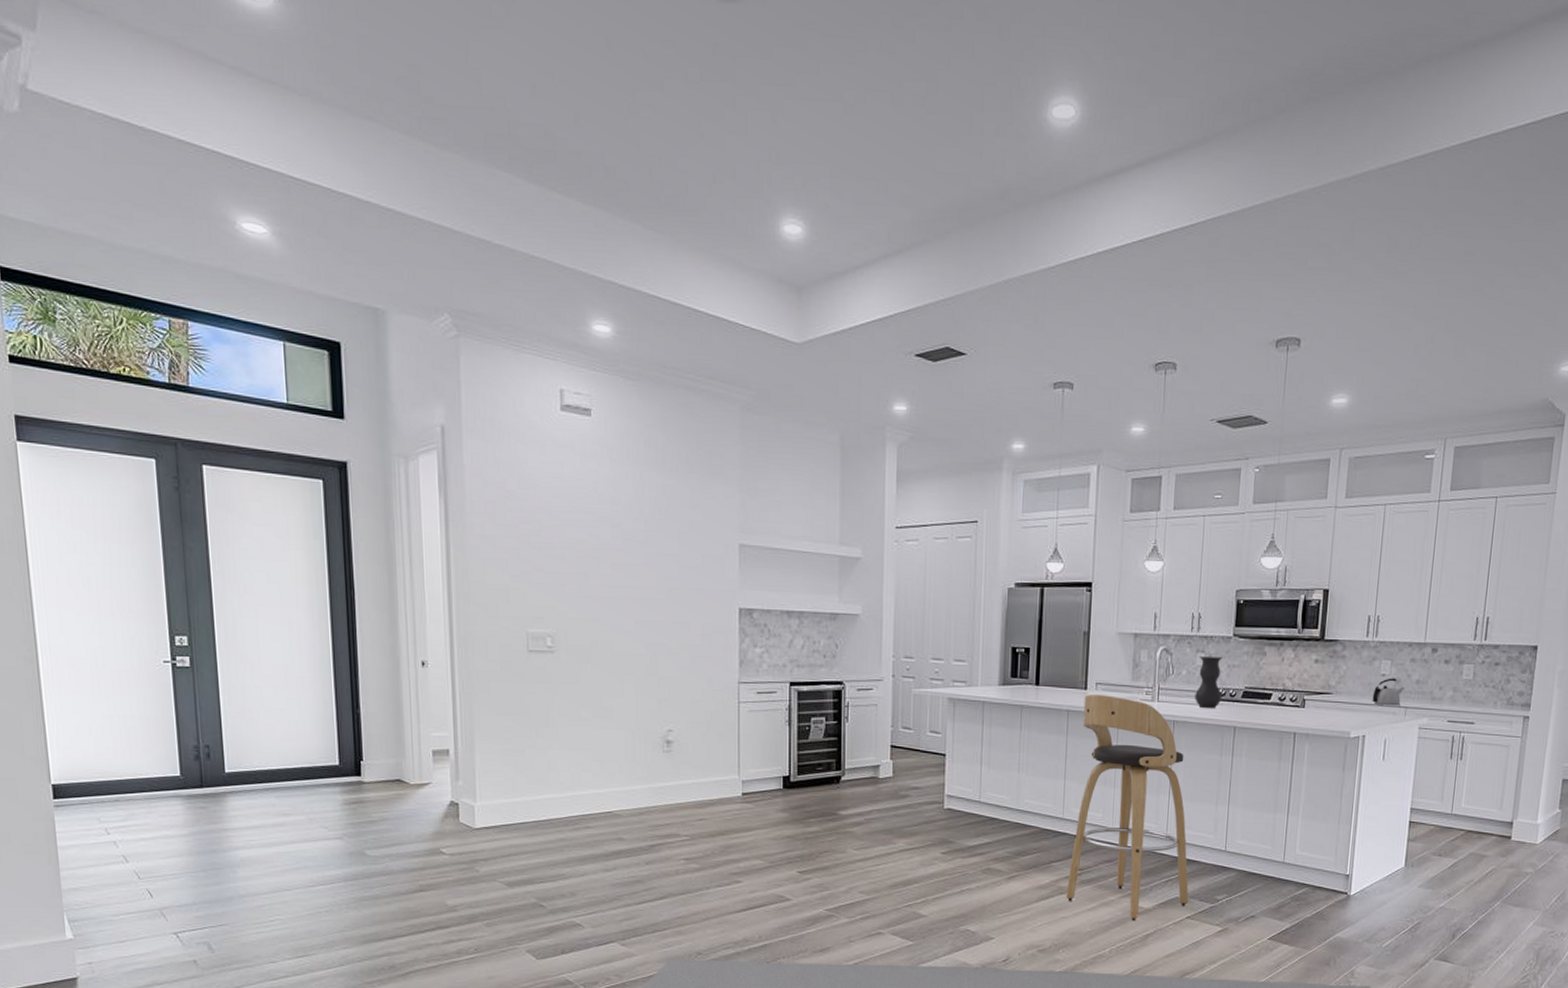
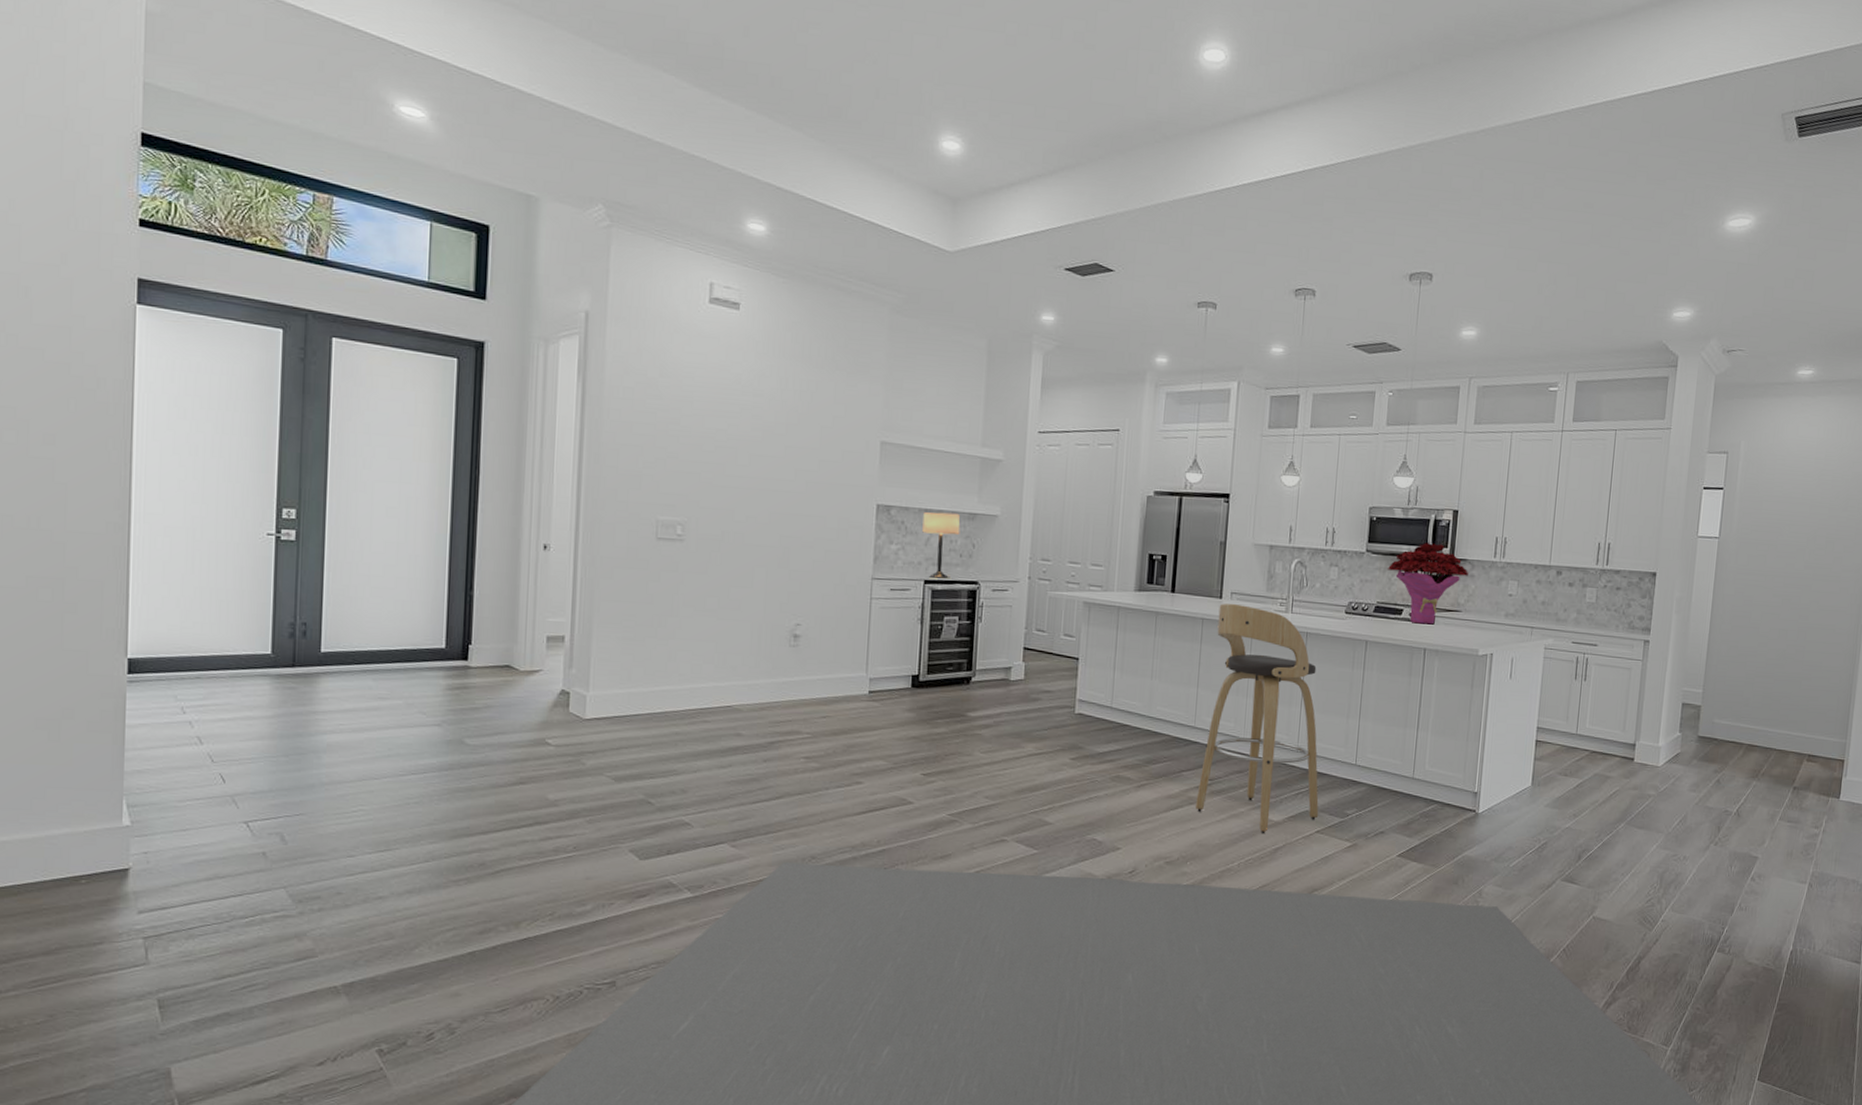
table lamp: none [785,613,823,680] -> present [922,511,960,579]
vase: present [1194,656,1223,709] -> none [1327,570,1356,623]
flower bouquet: none [1255,624,1340,708] -> present [1387,543,1468,625]
kettle: present [1372,678,1405,707] -> none [1499,598,1531,626]

